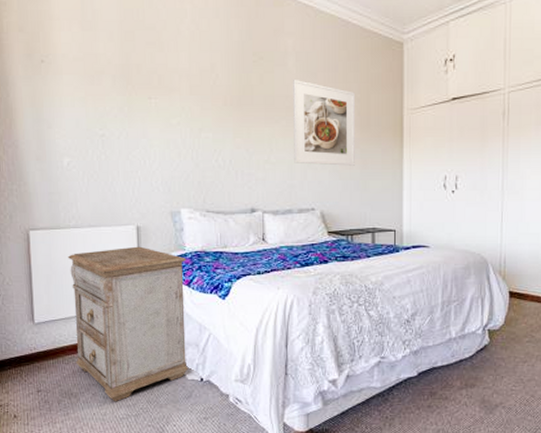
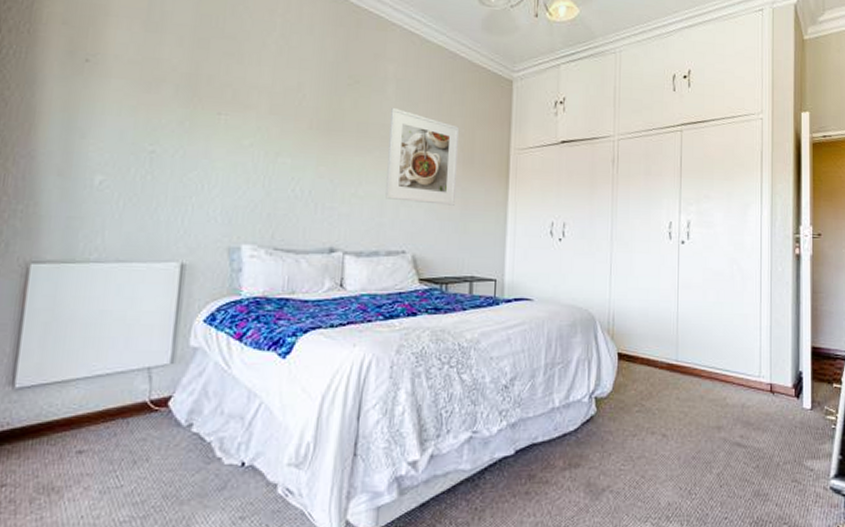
nightstand: present [68,246,189,402] -> none [67,288,242,499]

